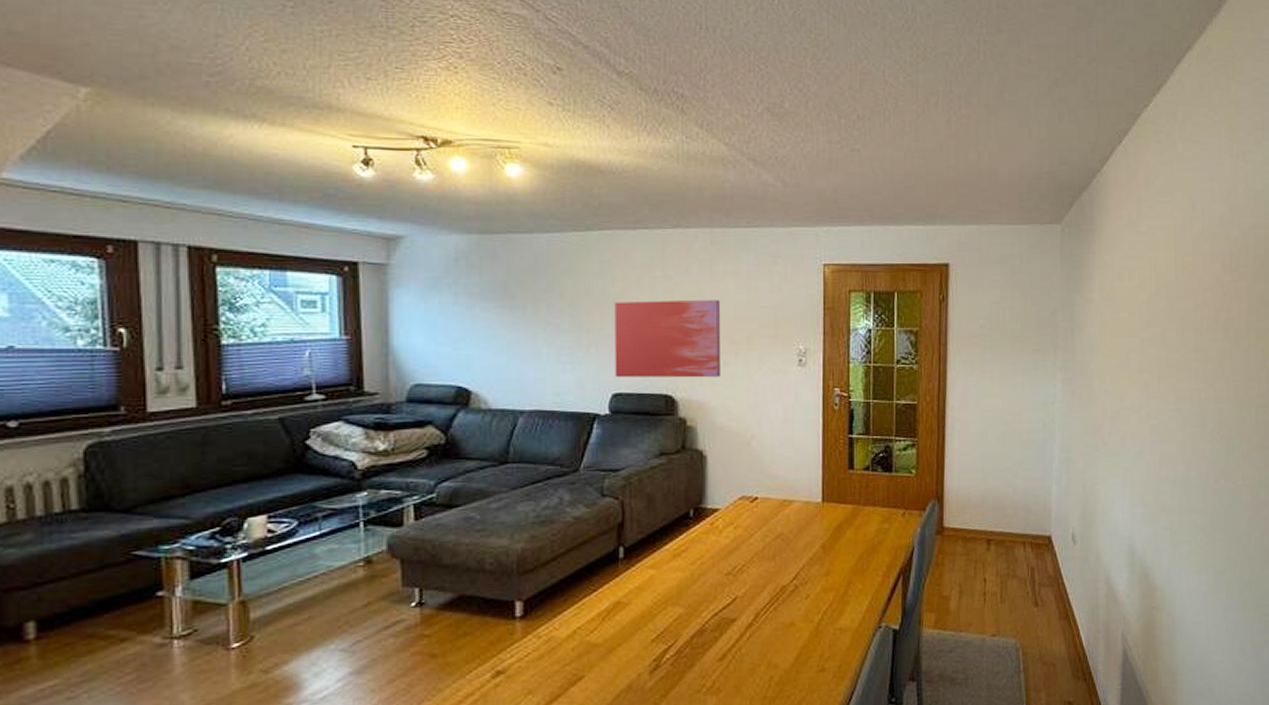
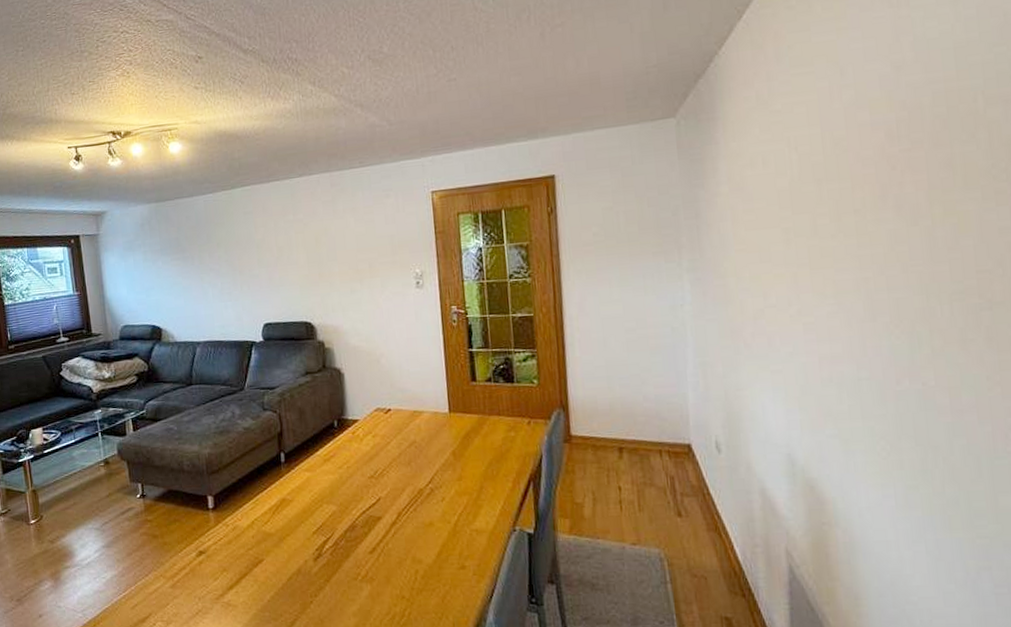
wall art: present [614,299,722,378] -> none [258,235,350,310]

